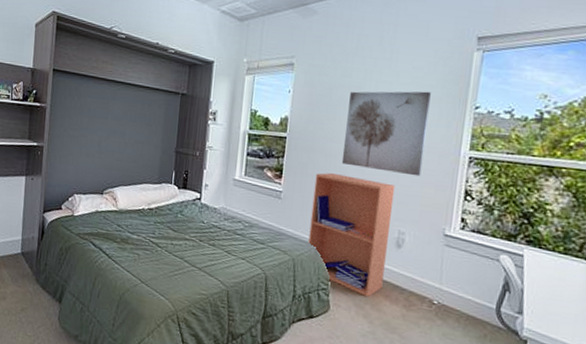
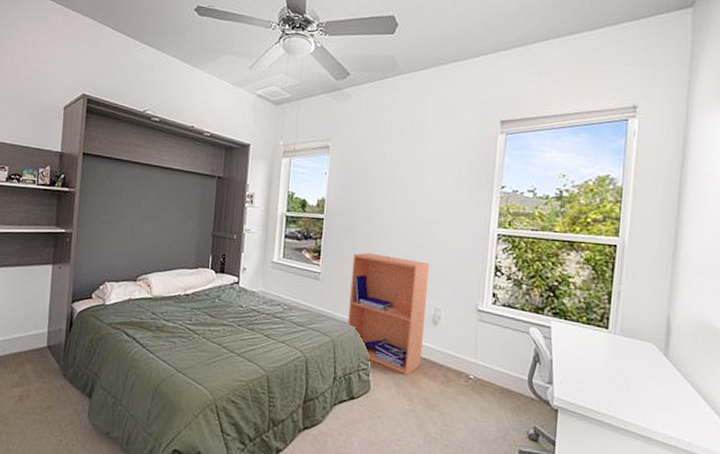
wall art: present [341,91,431,177] -> none [378,172,460,254]

